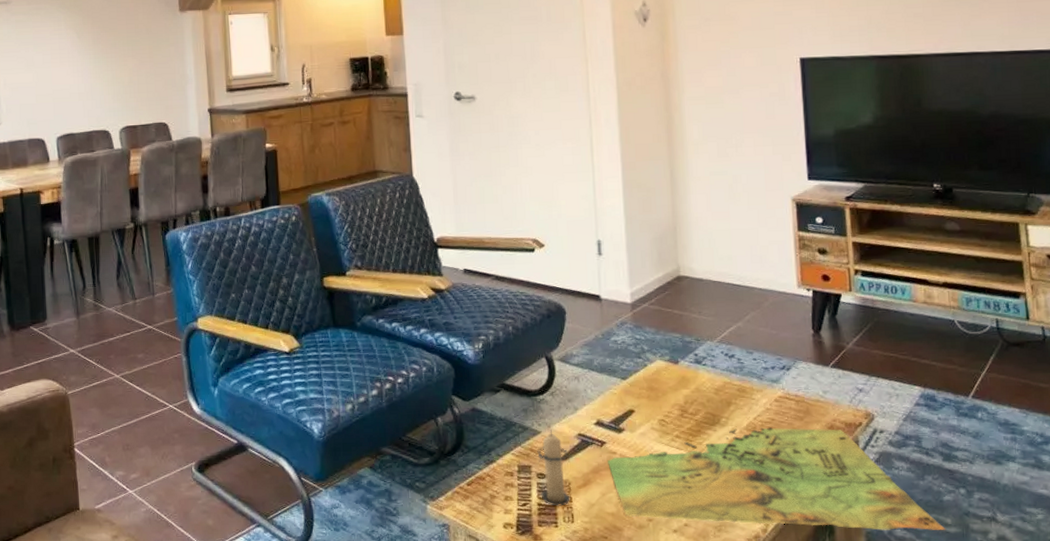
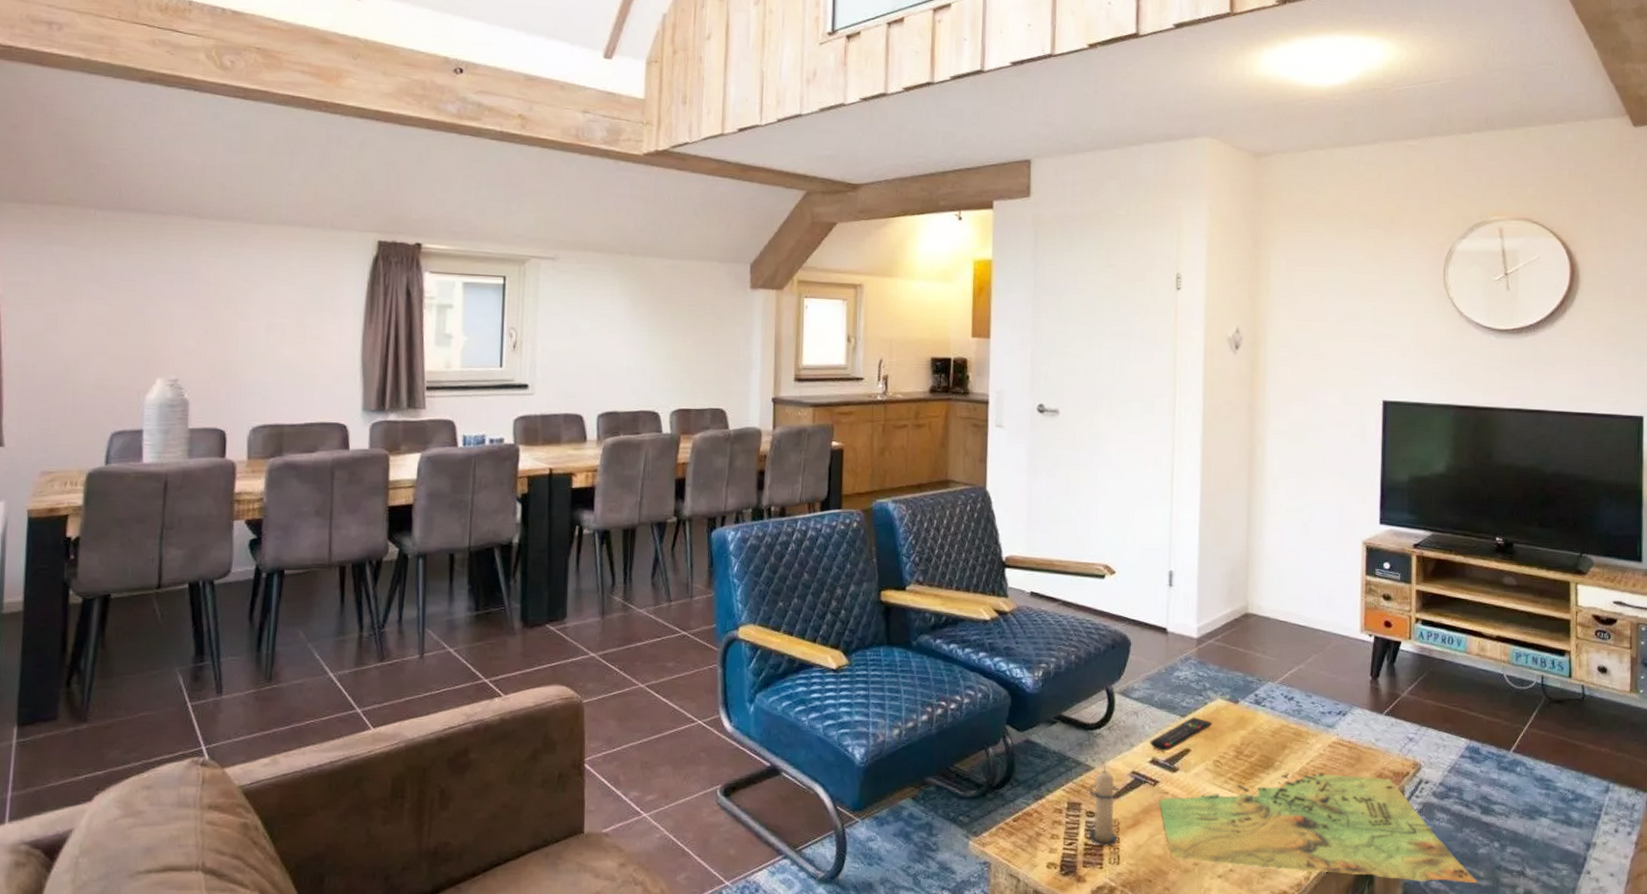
remote control: none [593,379,655,414] -> present [1150,717,1213,752]

